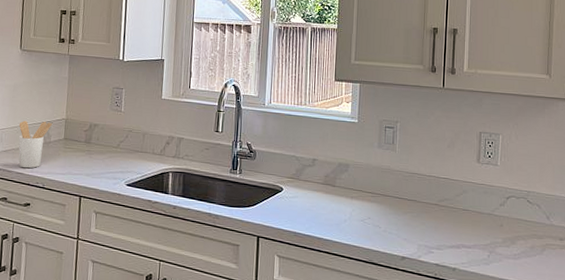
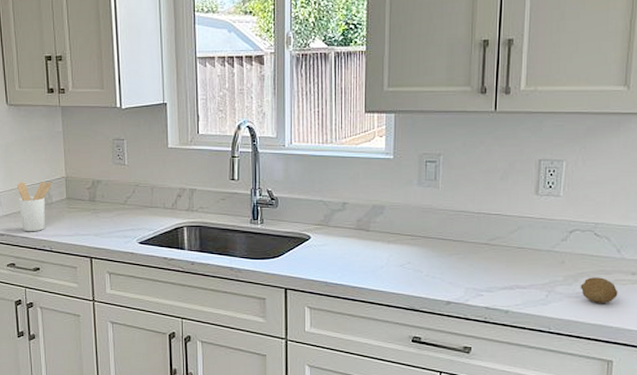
fruit: none [517,240,549,266] -> present [580,277,618,303]

